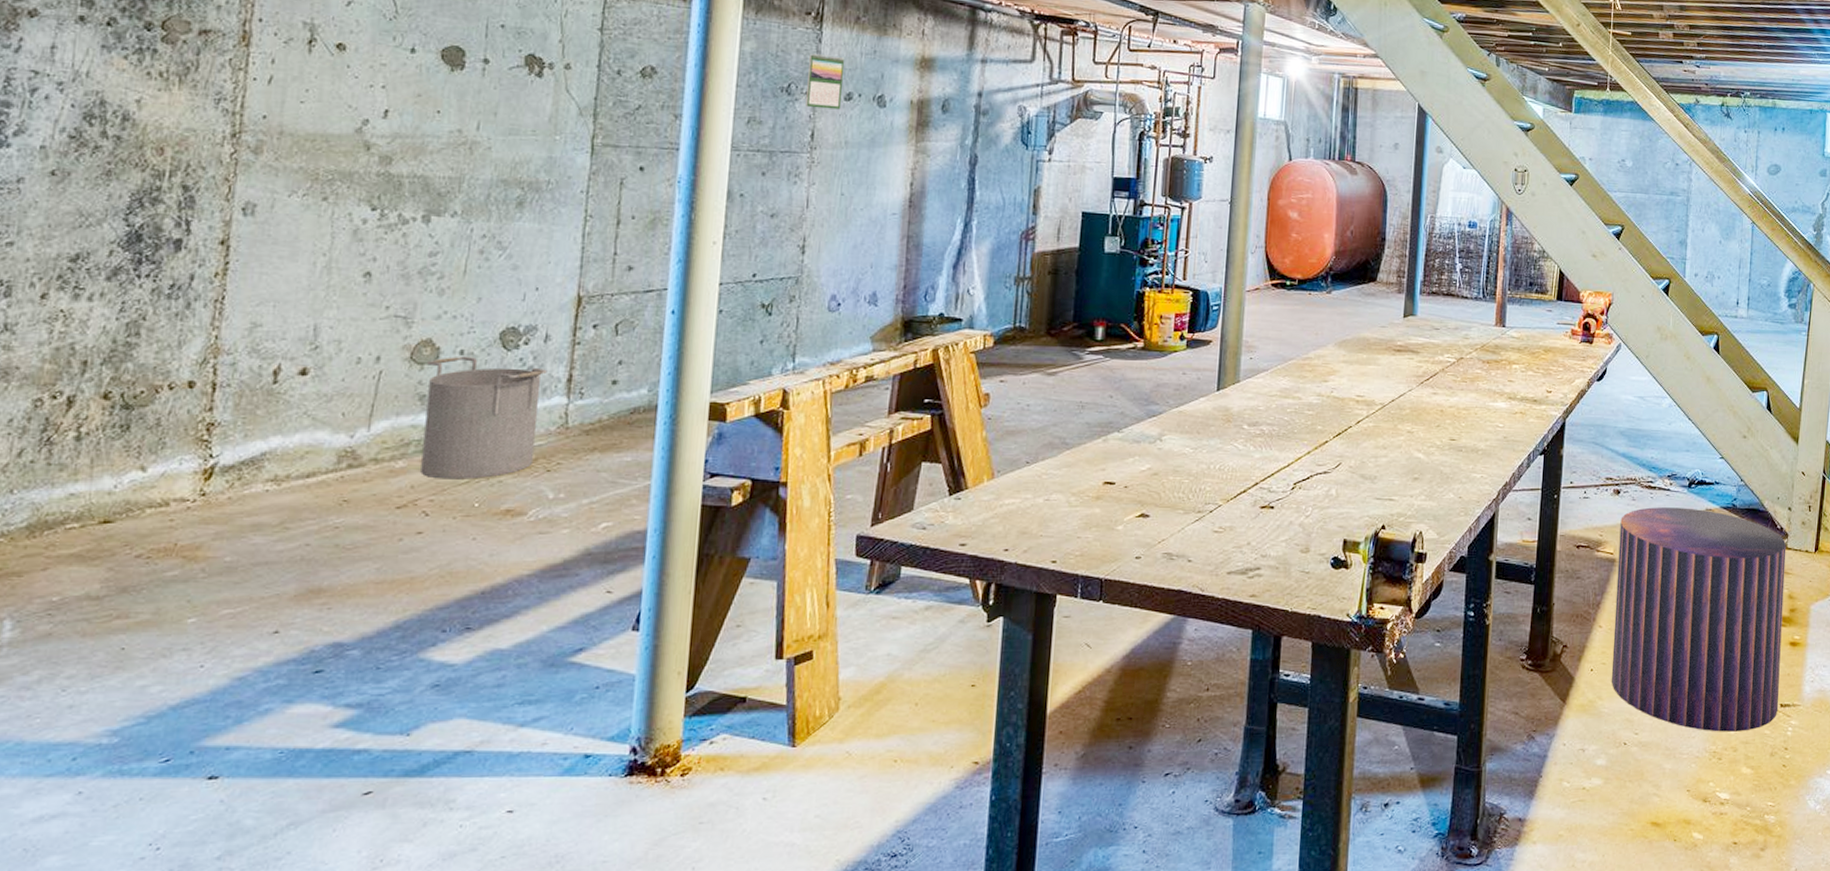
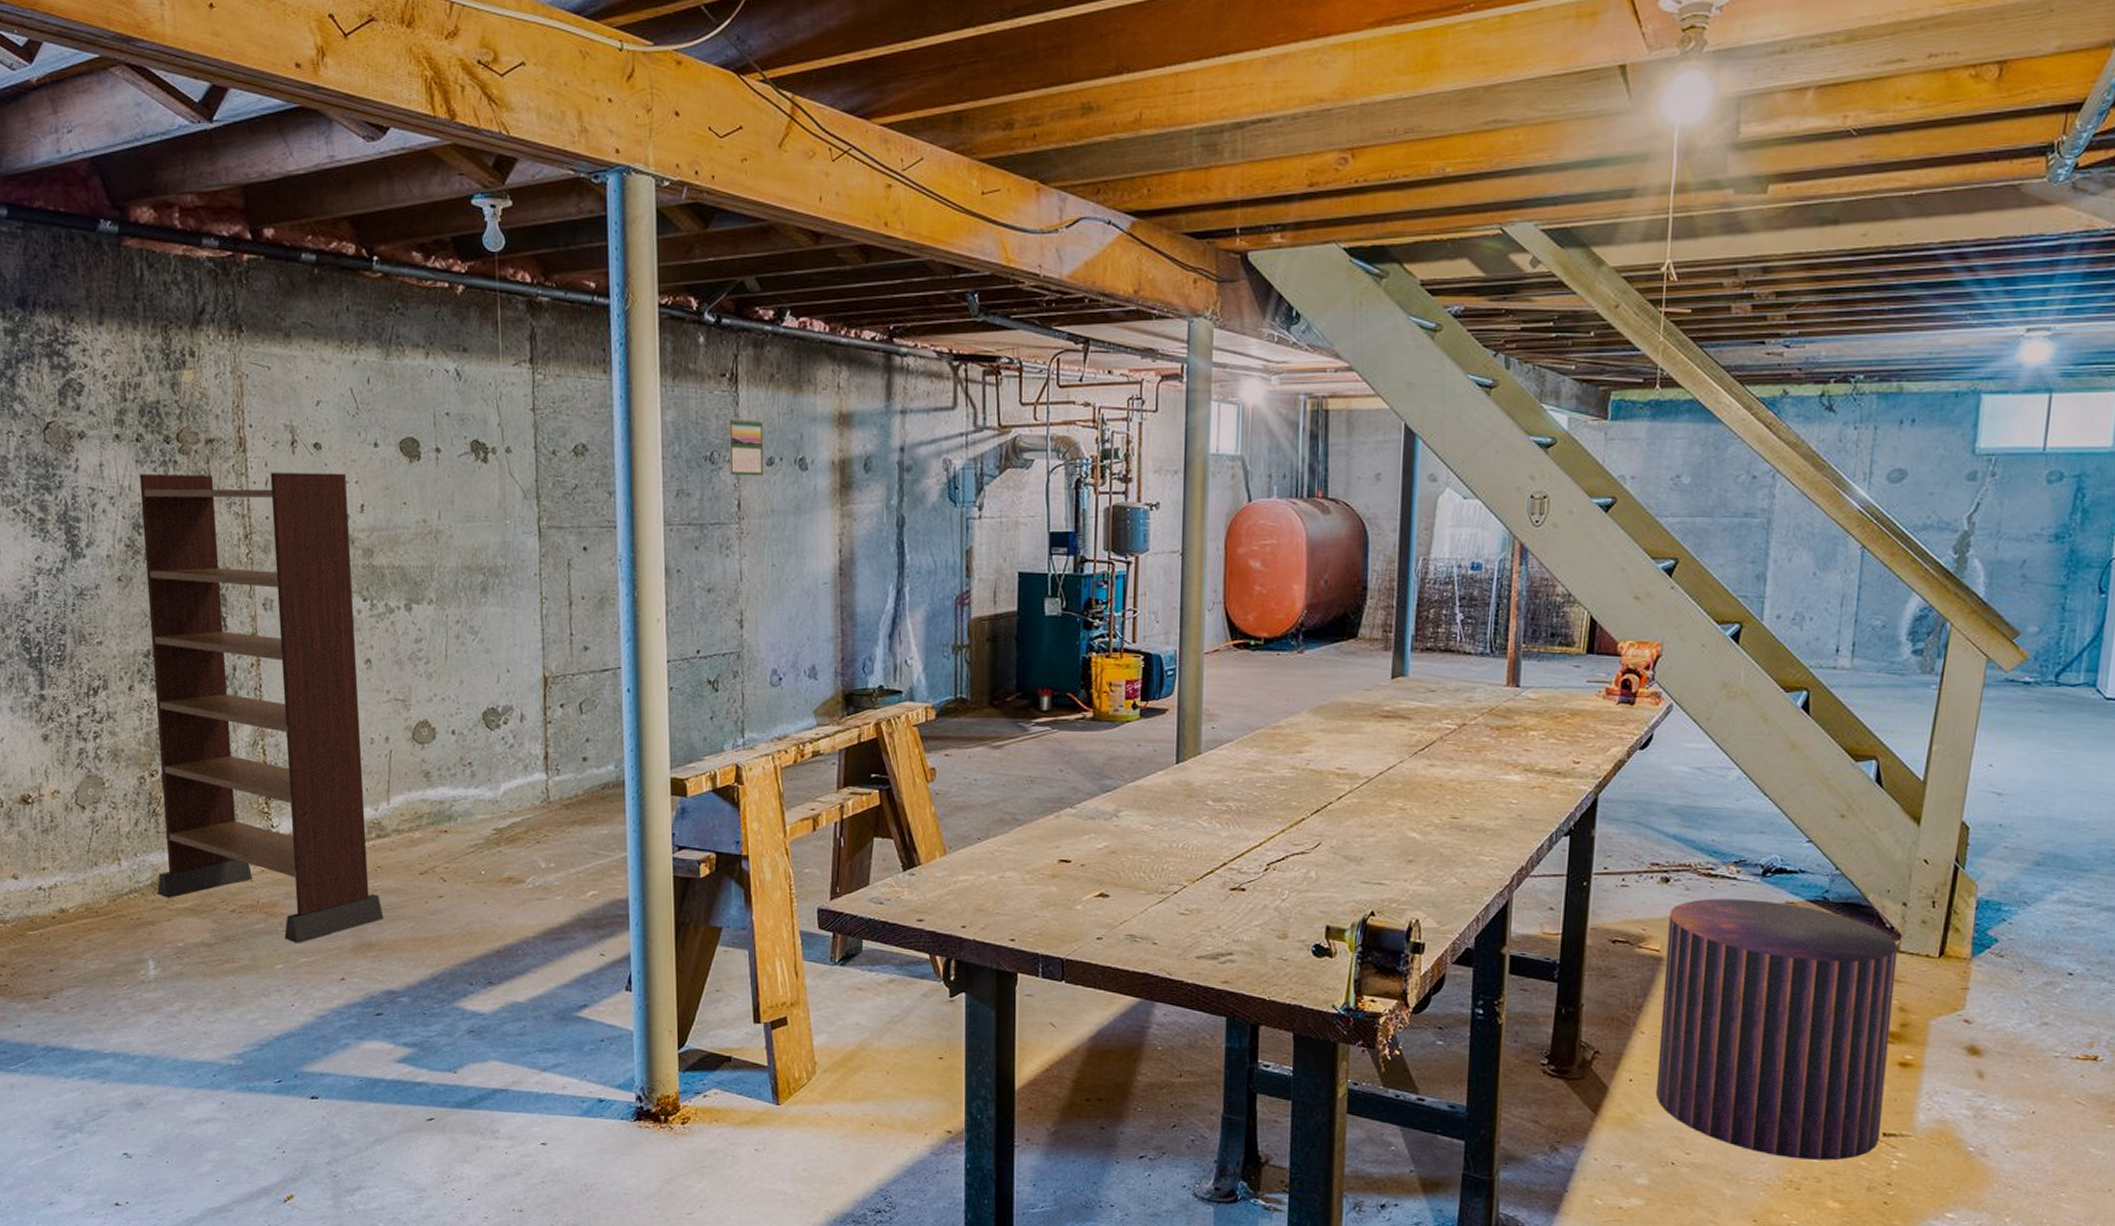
bookshelf: none [34,60,371,592] -> present [139,472,384,943]
bucket: present [421,356,547,480] -> none [426,735,526,849]

